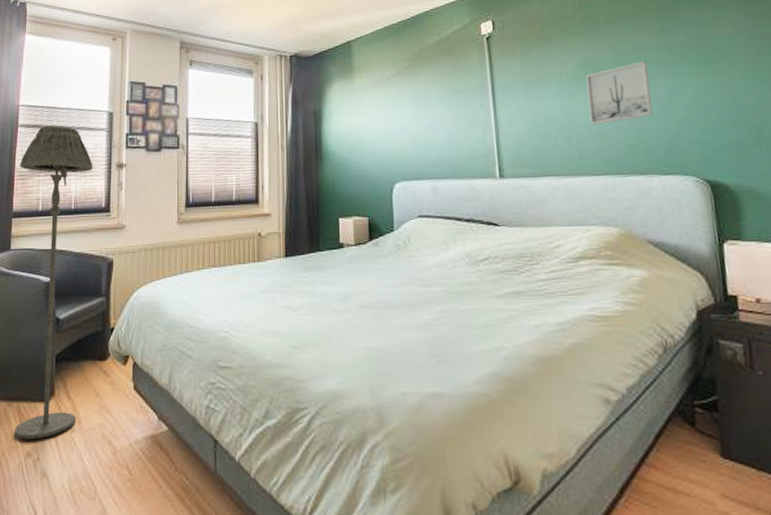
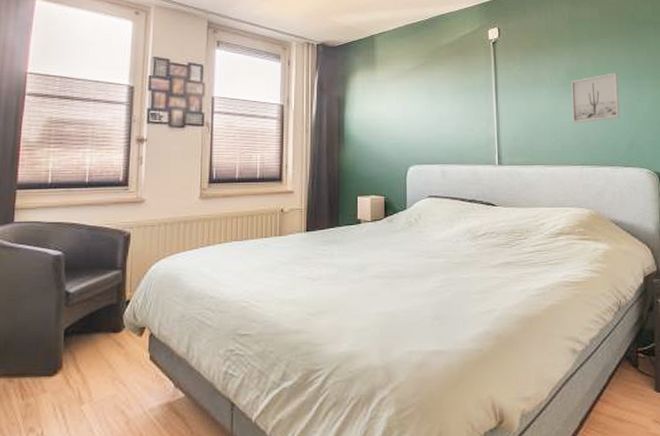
floor lamp: present [13,126,93,440] -> none [14,97,111,415]

